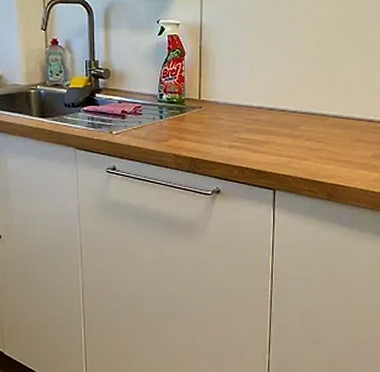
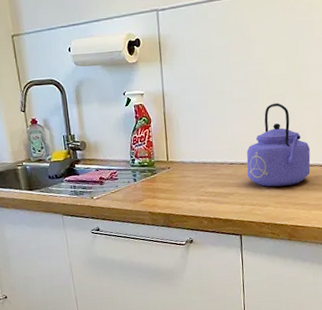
kettle: none [287,48,357,139] -> present [246,102,311,187]

